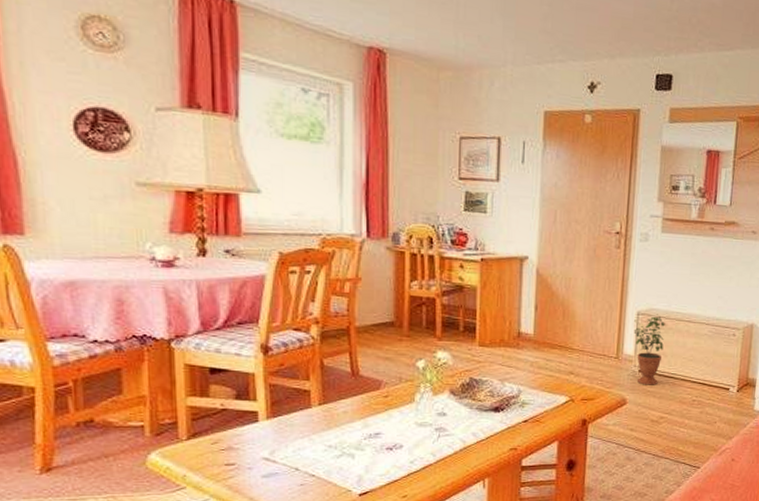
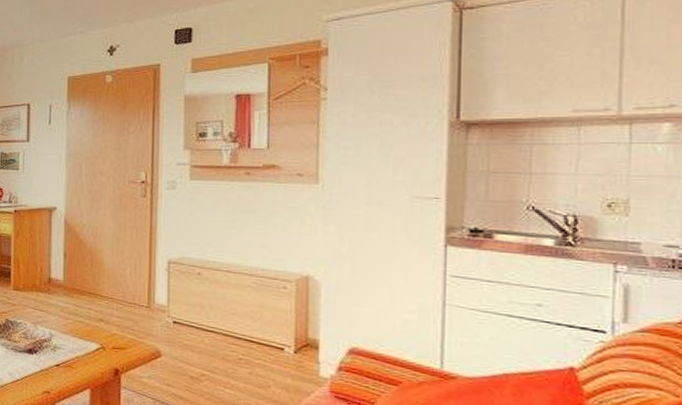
potted plant: present [633,314,665,385] -> none [165,263,200,339]

